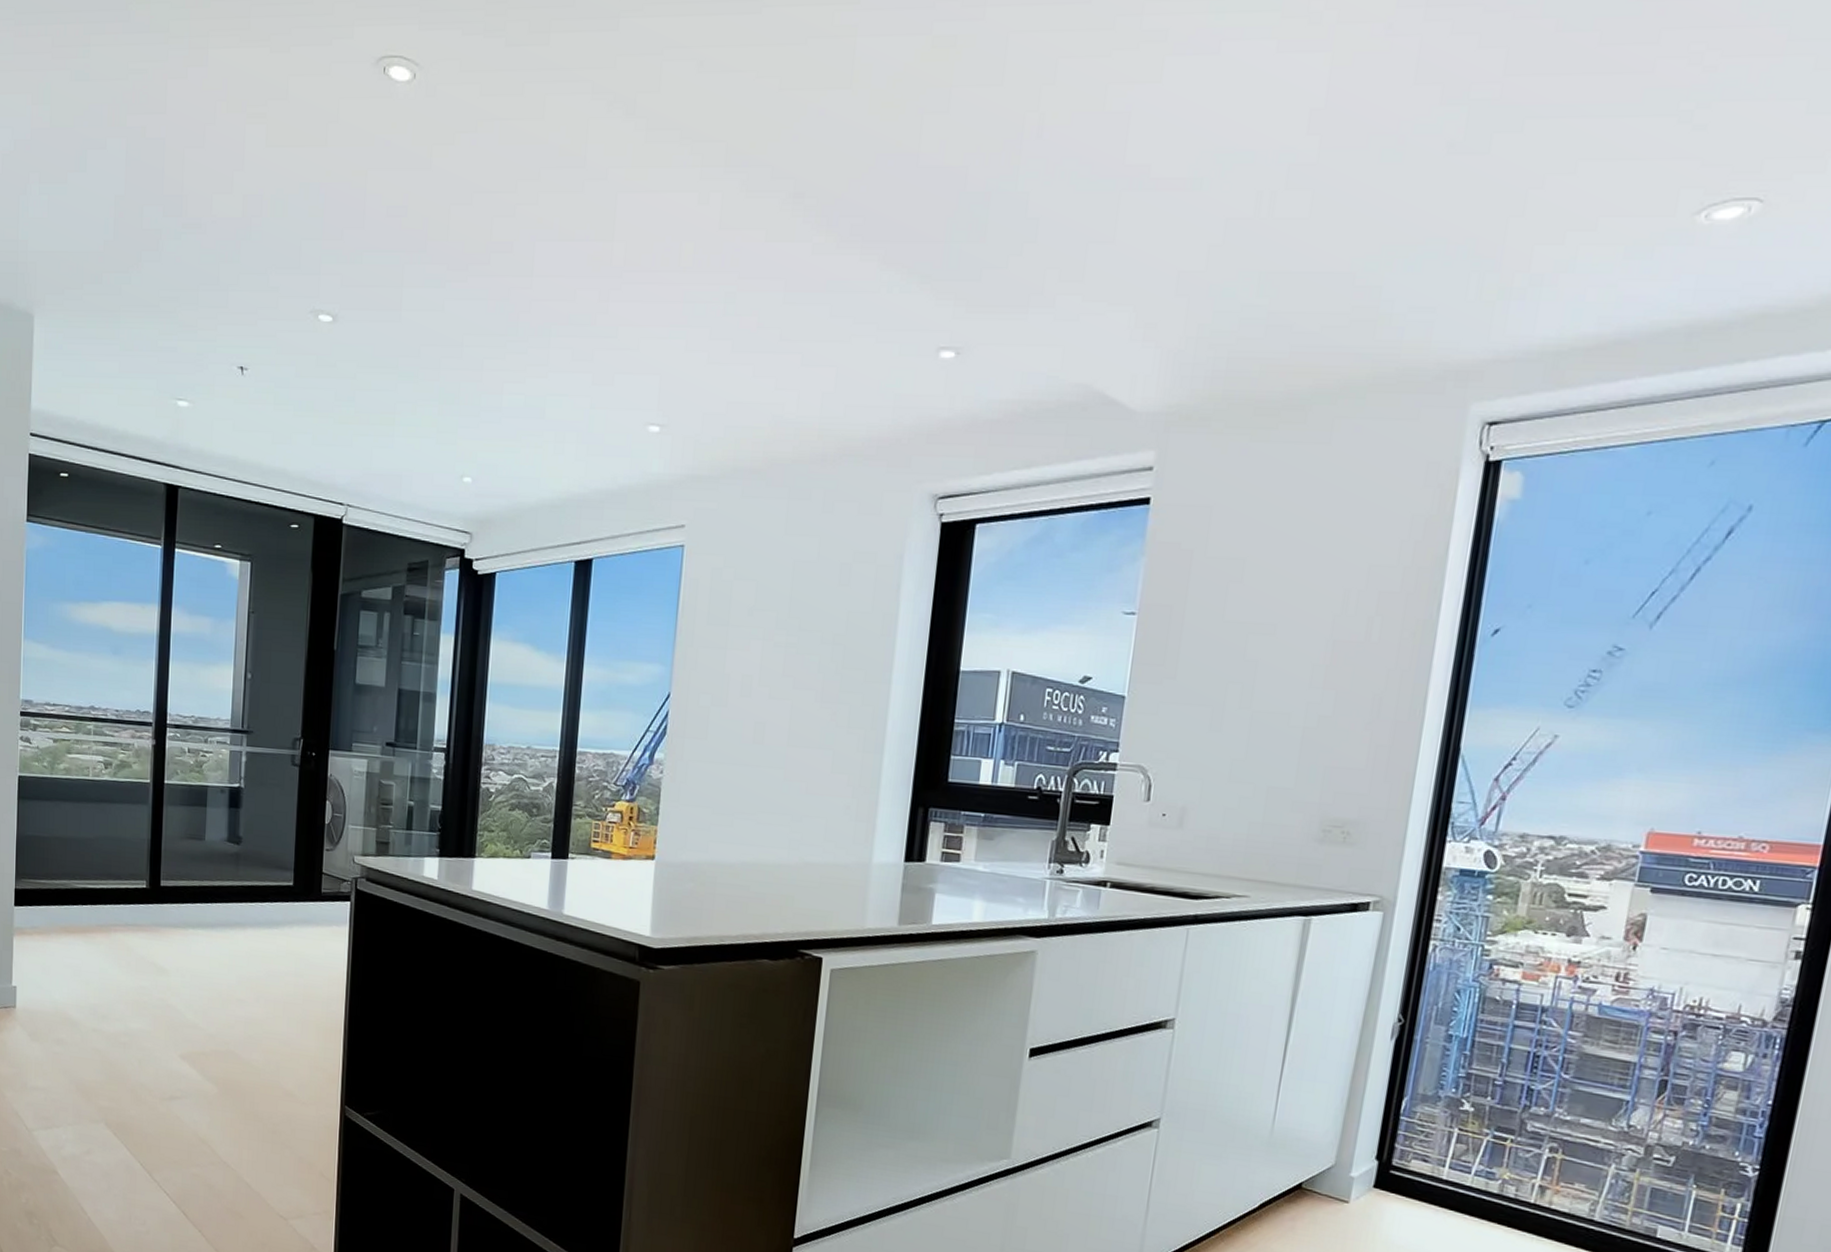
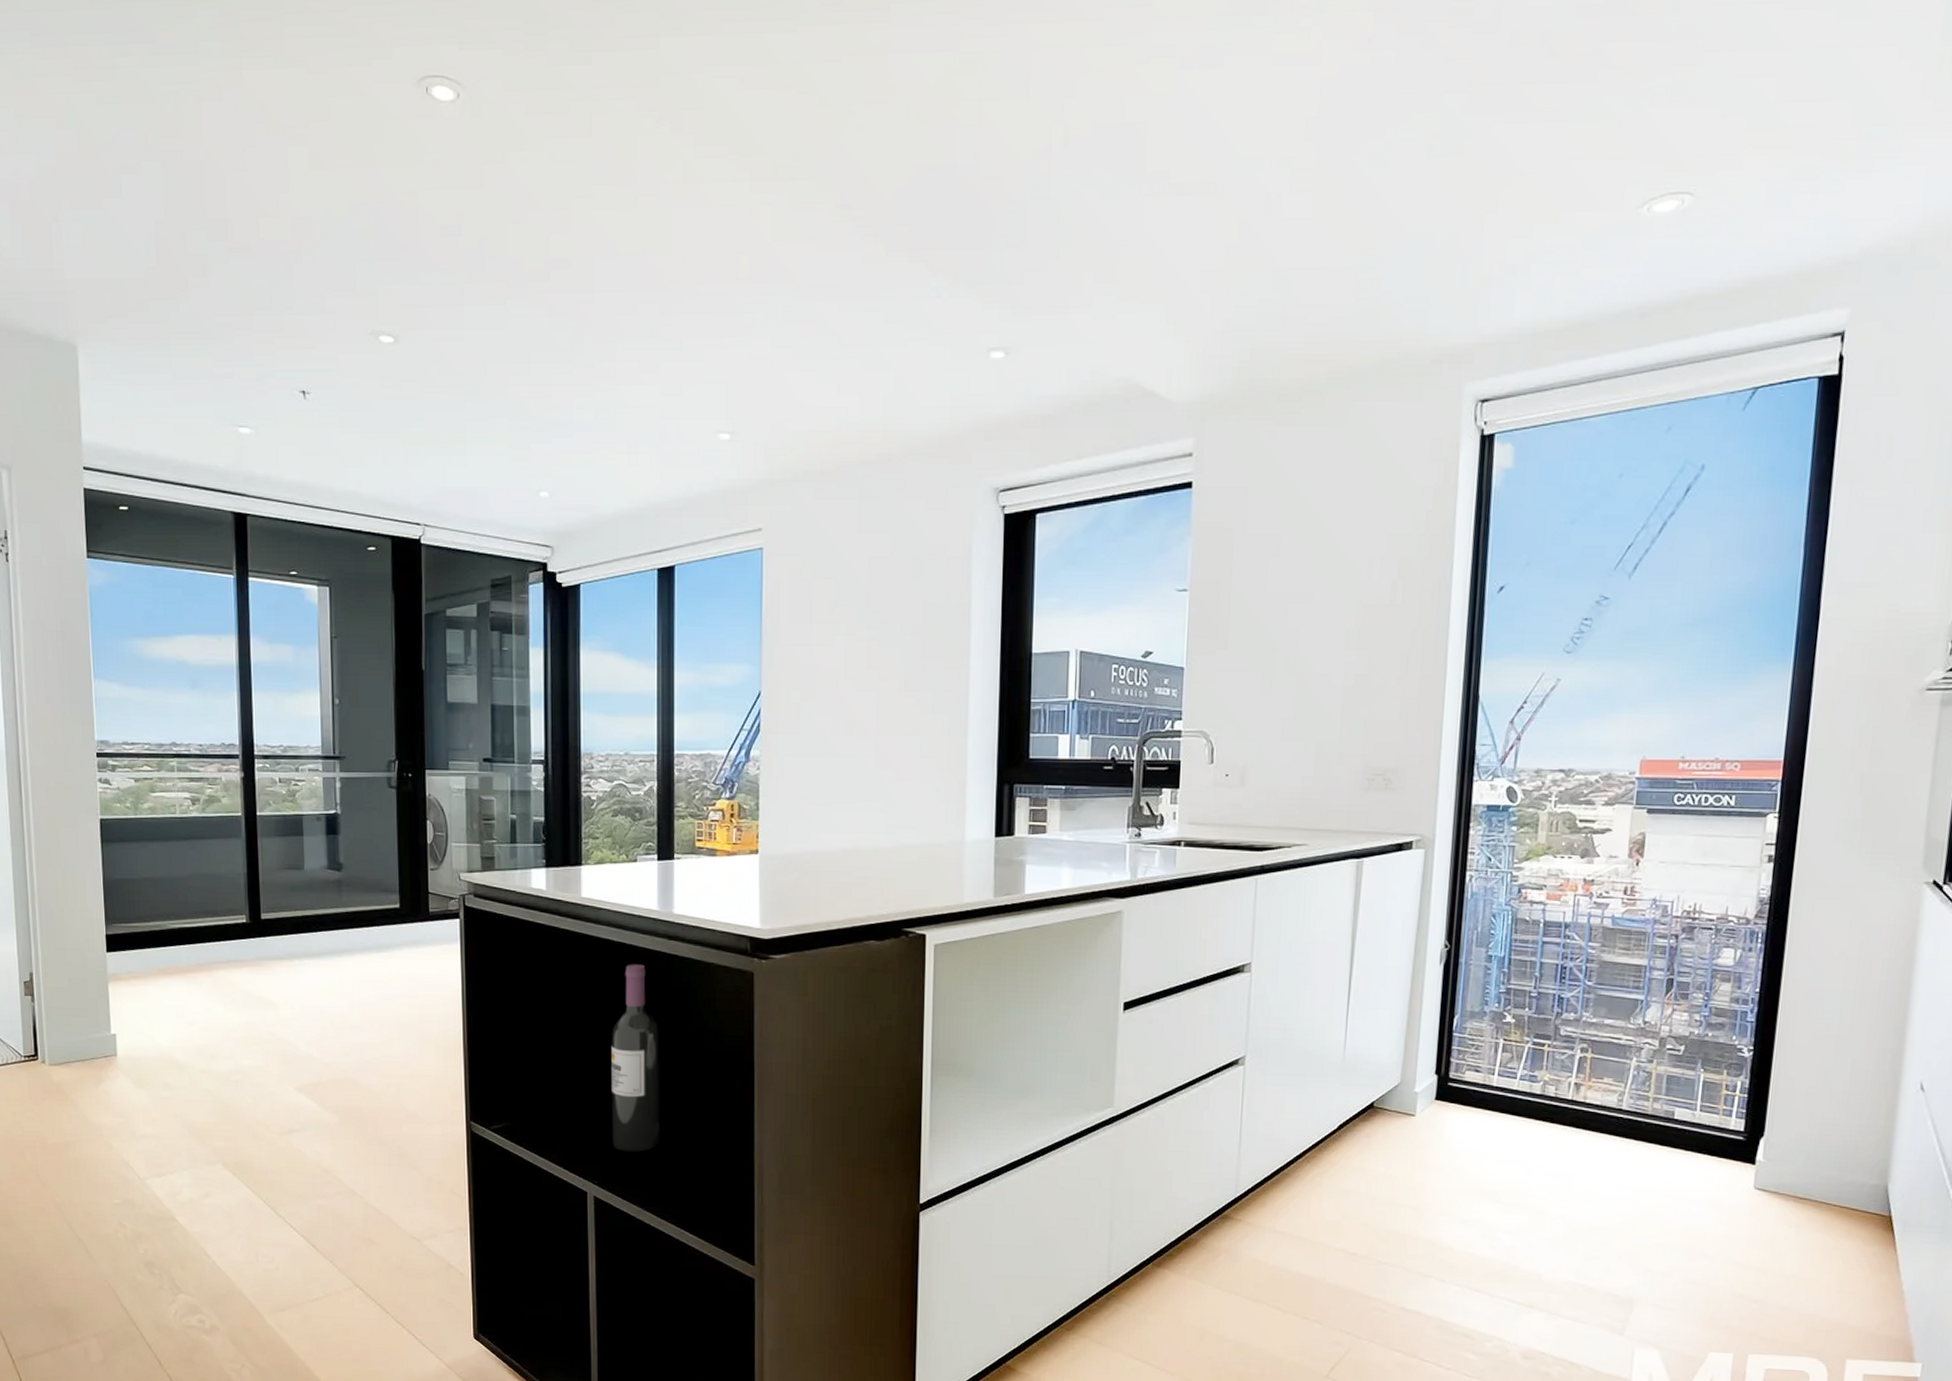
wine bottle: none [483,962,540,1155] -> present [611,964,660,1153]

